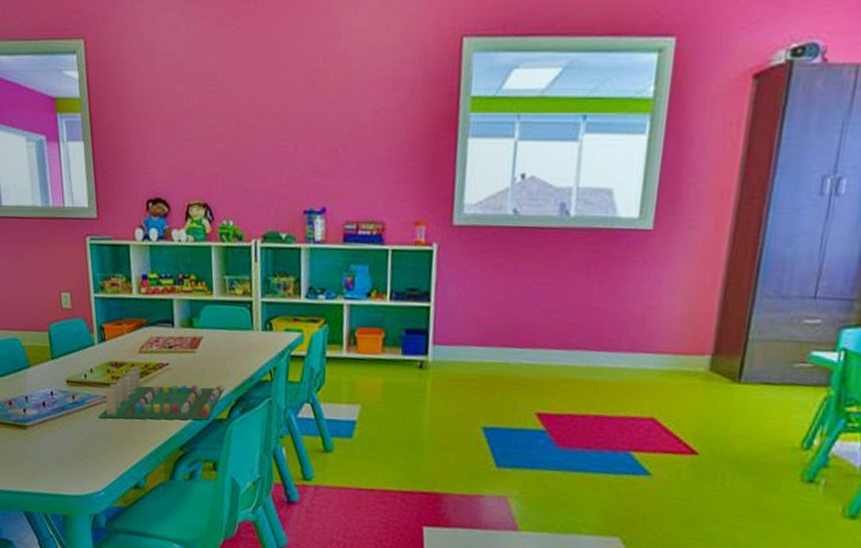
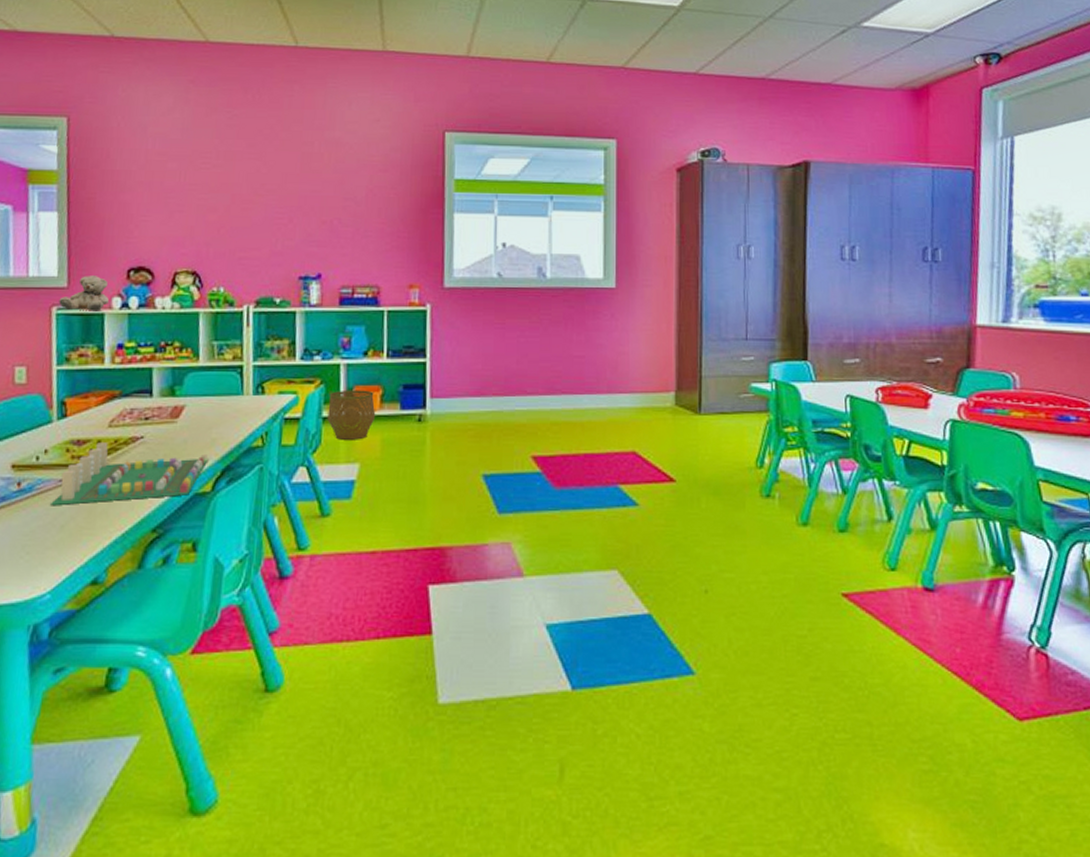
teddy bear: none [91,207,133,243] -> present [58,276,110,312]
basket: none [330,331,378,382] -> present [327,390,376,440]

